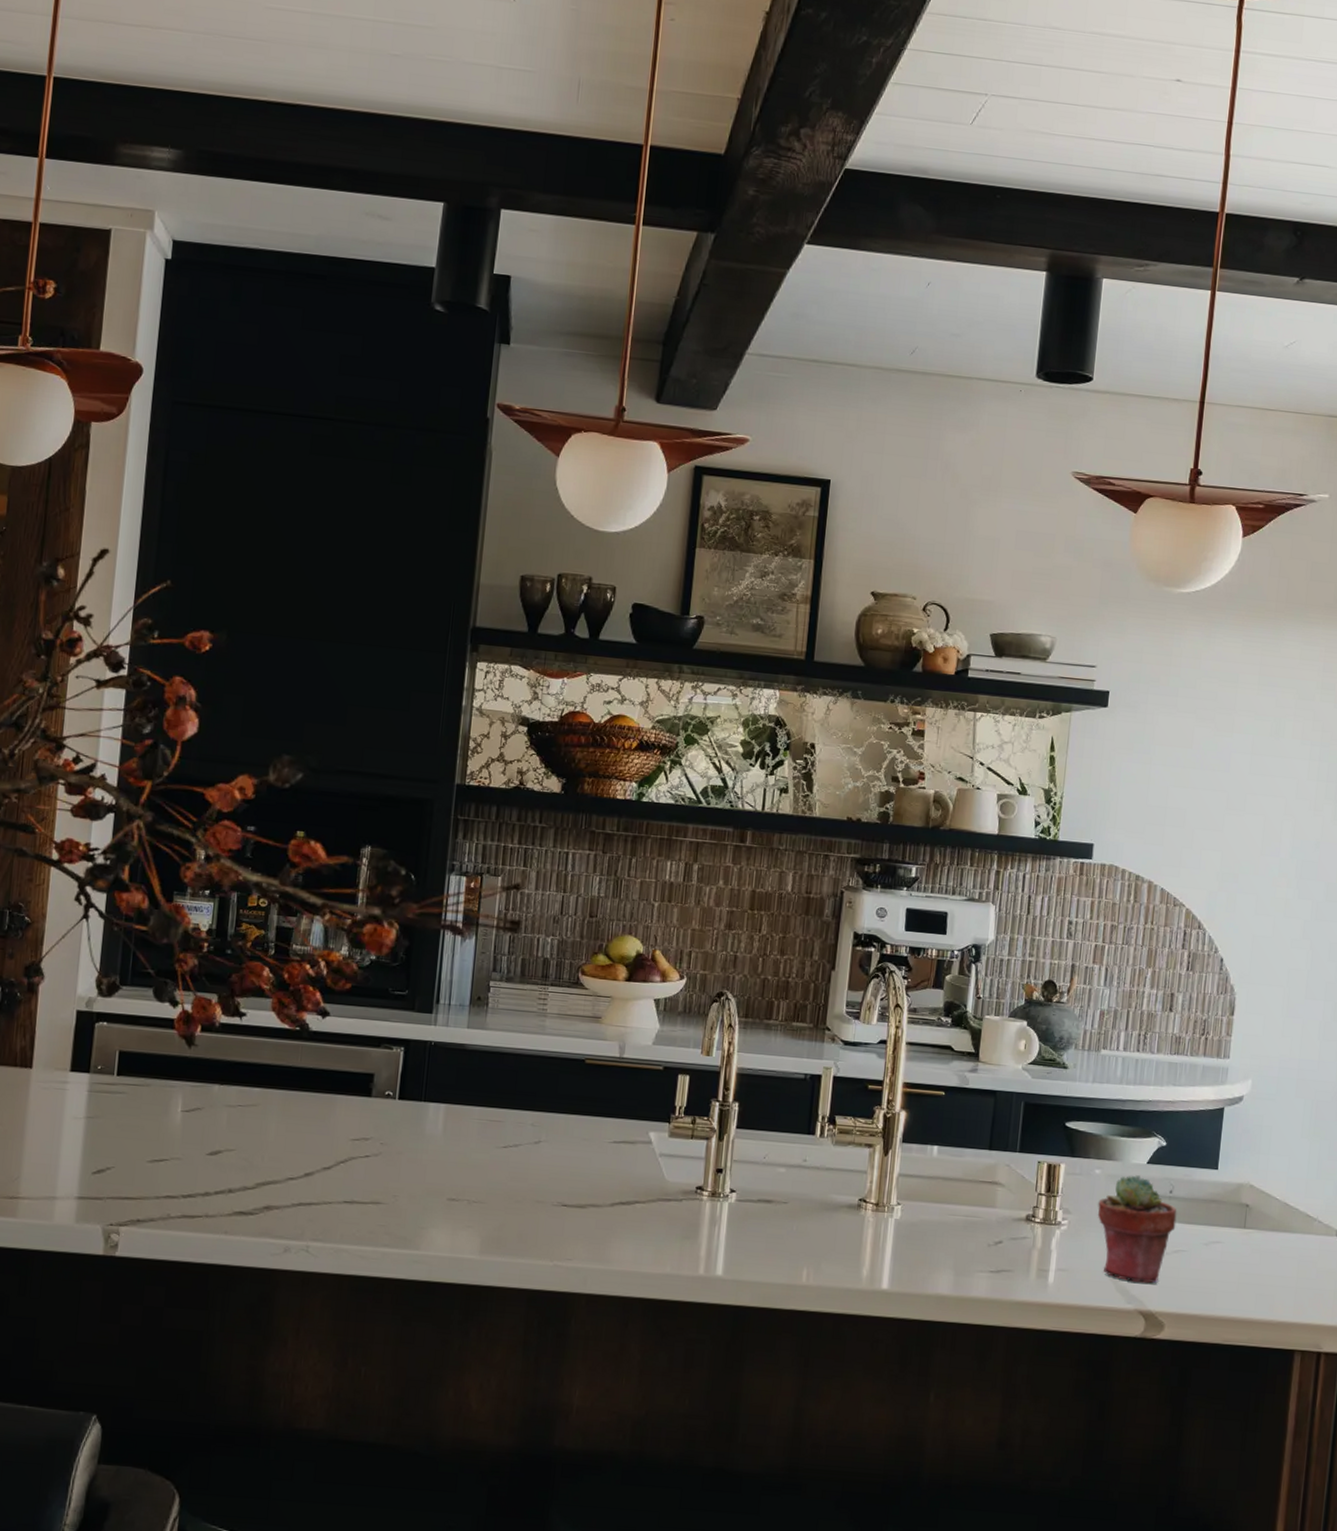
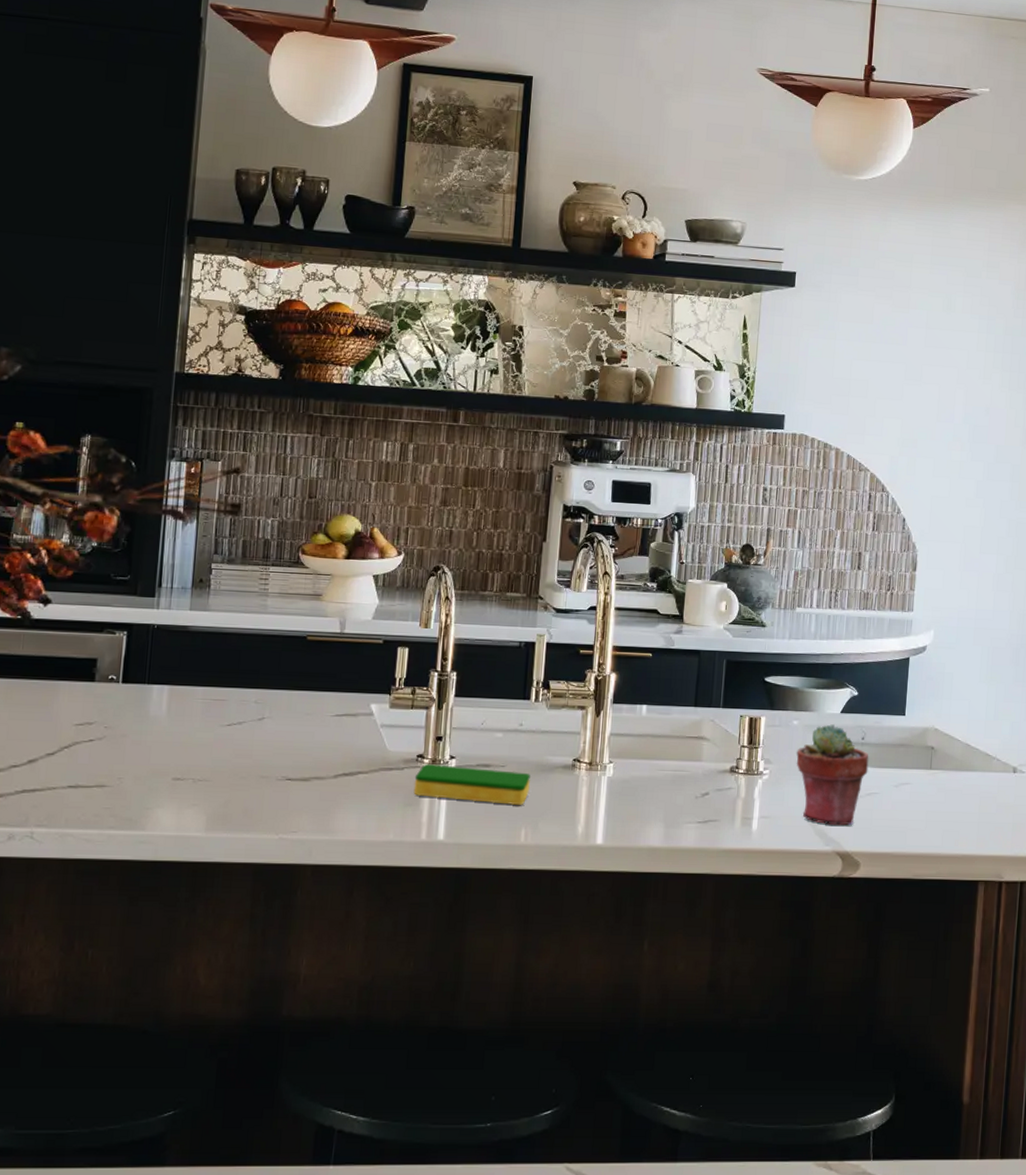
dish sponge: none [692,1196,814,1244] -> present [413,764,531,805]

